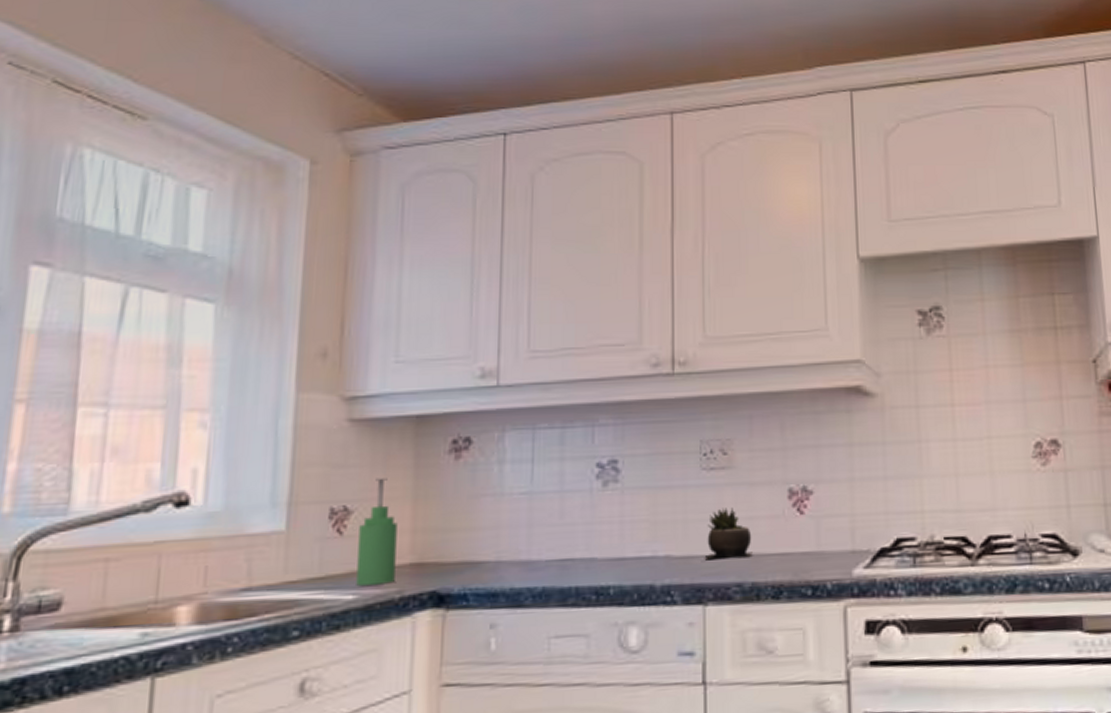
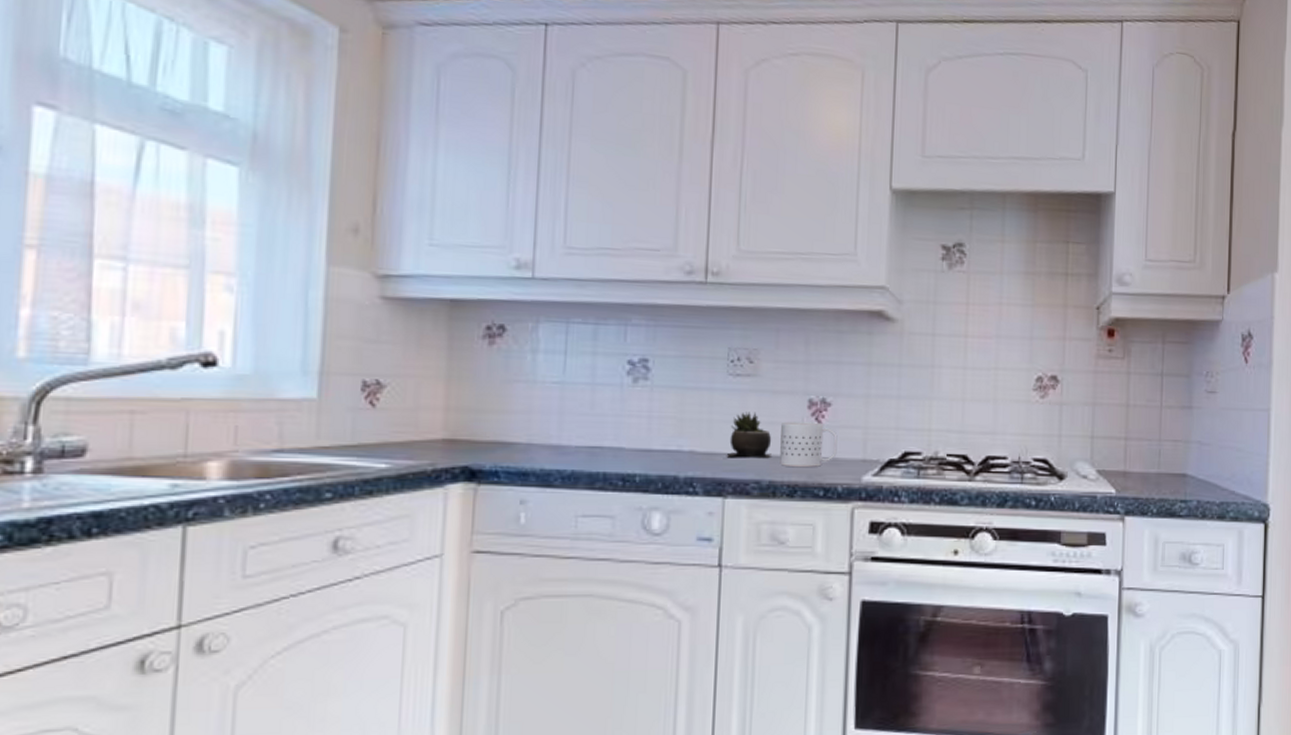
soap dispenser: present [356,477,398,586] -> none [389,356,431,456]
mug: none [761,513,823,566] -> present [780,421,838,468]

